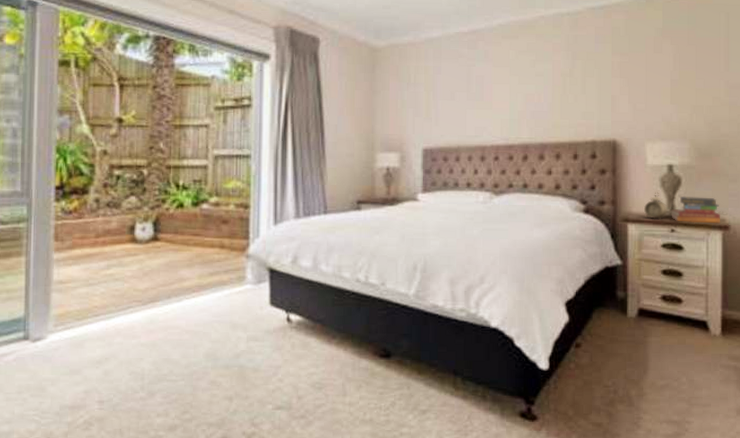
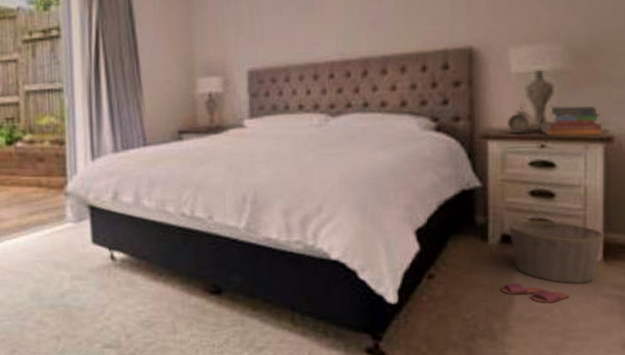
slippers: none [637,353,694,372] -> present [501,283,570,303]
basket: none [644,294,723,355] -> present [508,218,605,284]

